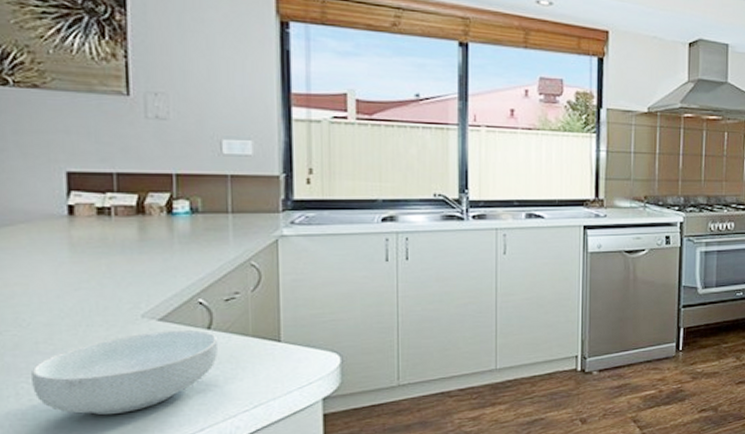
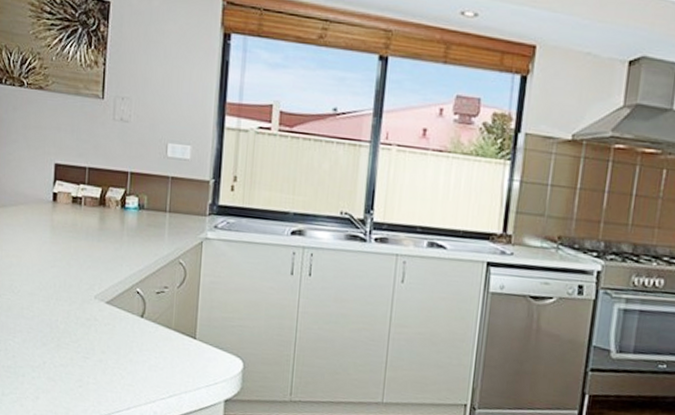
cereal bowl: present [31,329,219,416] -> none [16,312,148,381]

